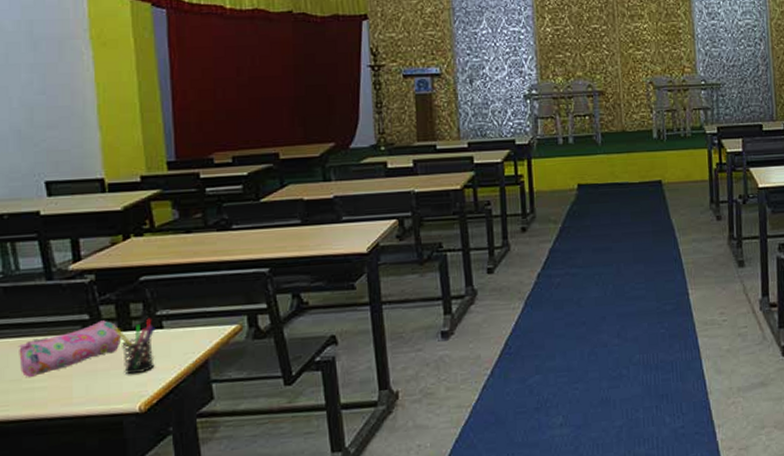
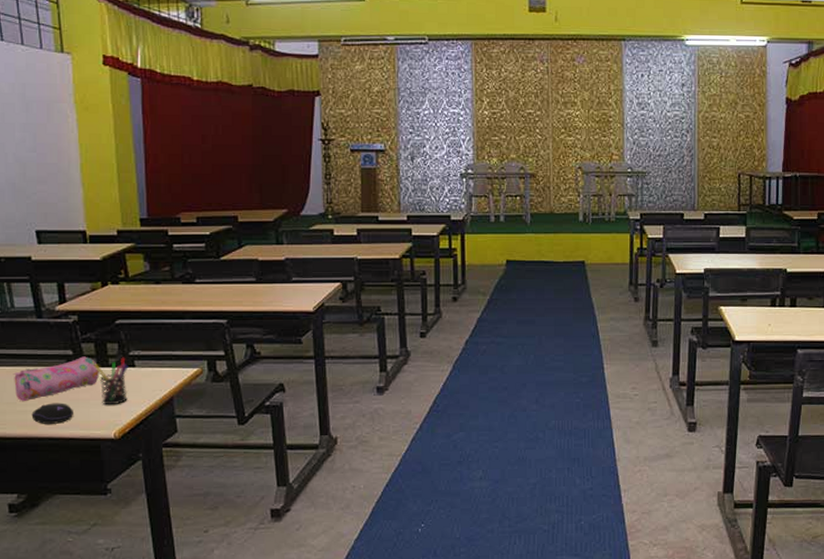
computer mouse: none [40,375,90,402] -> present [31,403,73,424]

